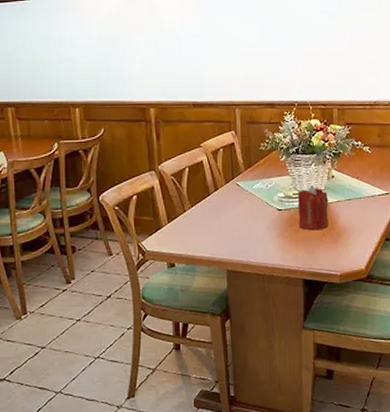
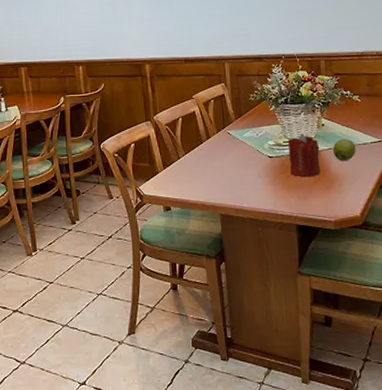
apple: none [341,190,364,214] -> present [332,138,356,161]

